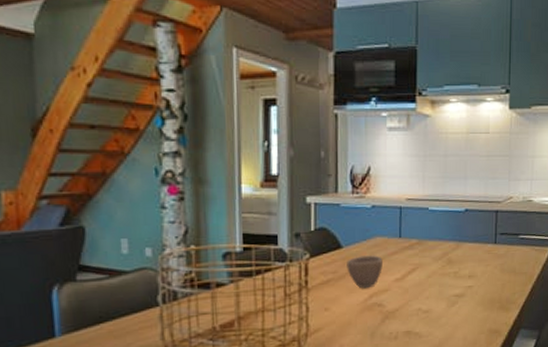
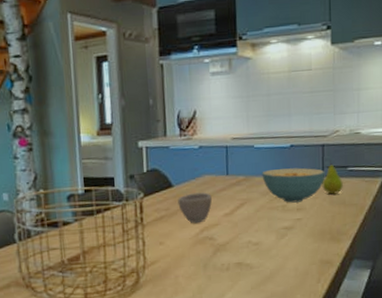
cereal bowl: none [435,233,498,270] -> present [262,167,325,203]
fruit: none [494,227,514,262] -> present [322,160,343,195]

